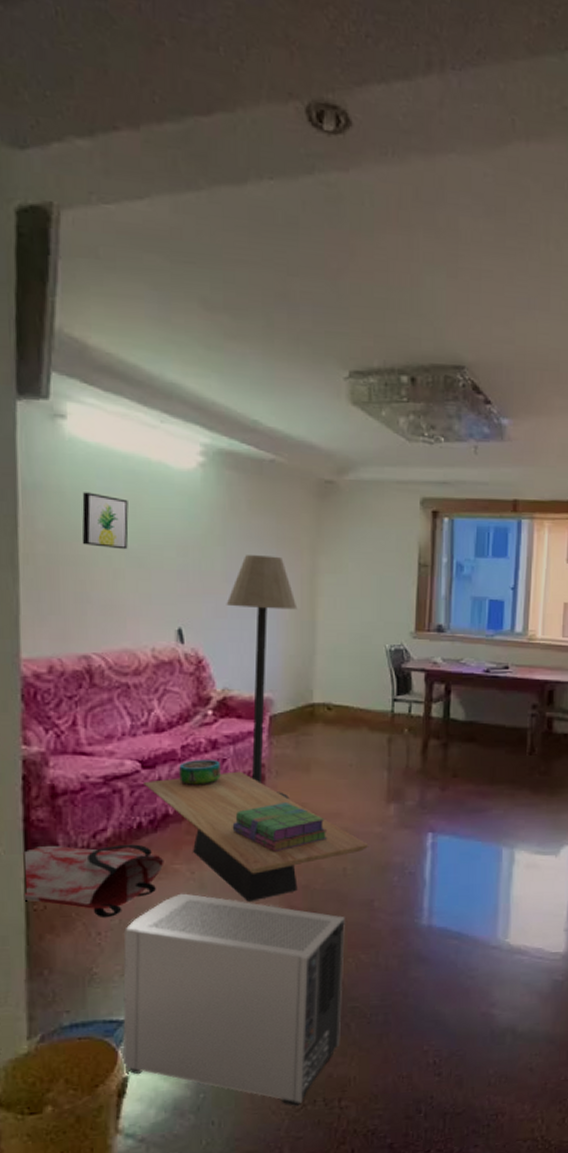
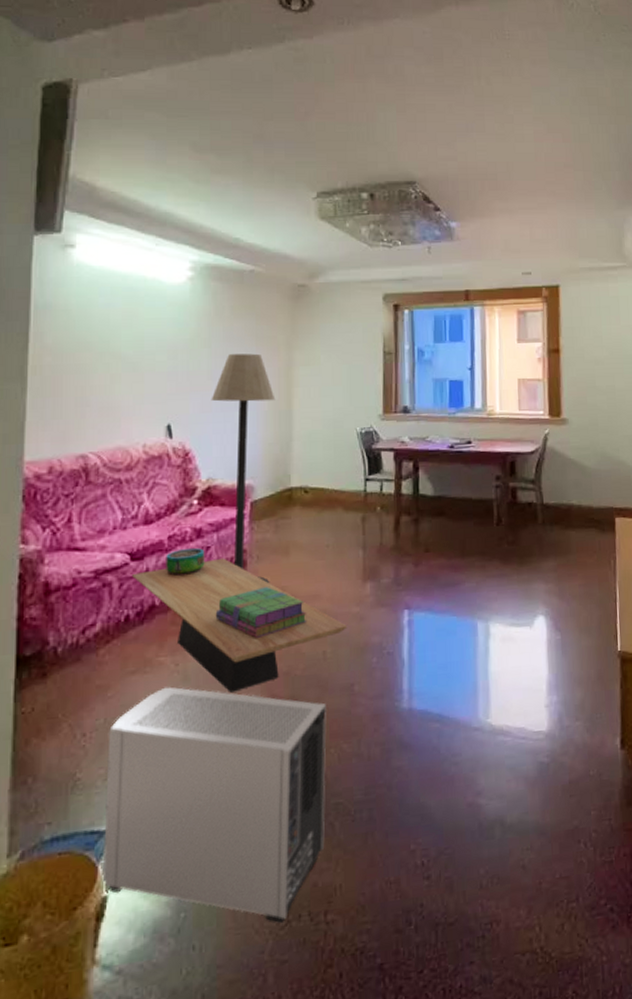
bag: present [22,844,164,918] -> none [11,637,150,718]
wall art: present [82,492,129,550] -> none [84,308,126,357]

